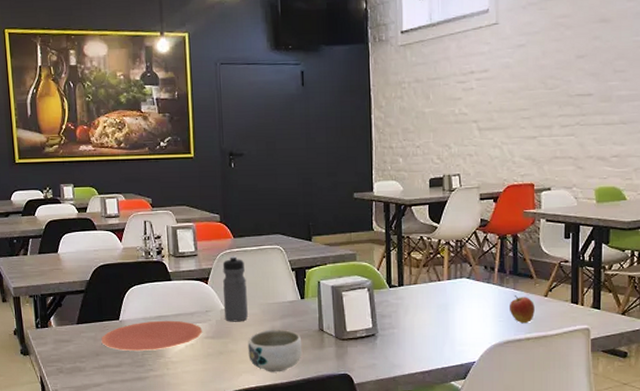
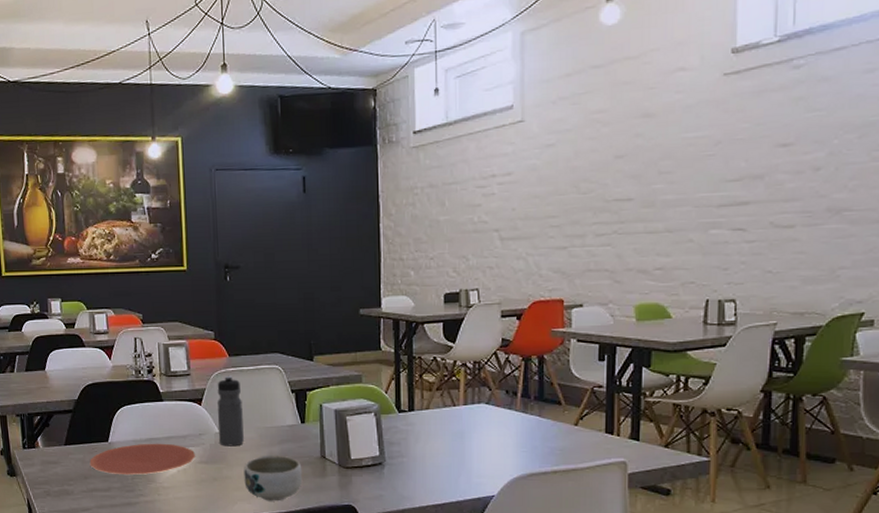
fruit: present [510,294,535,324] -> none [534,422,563,455]

